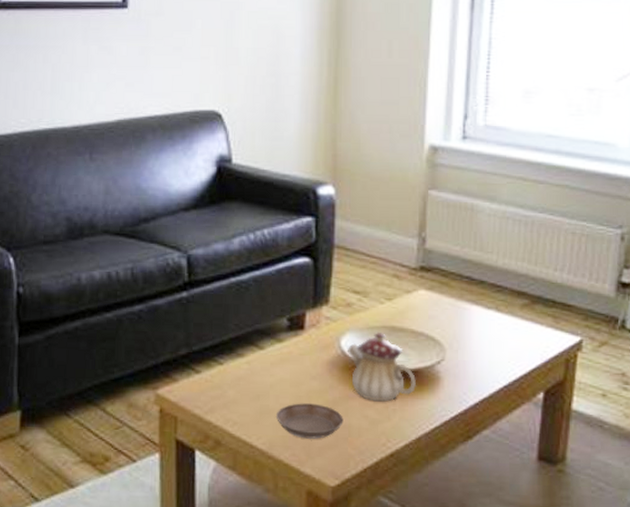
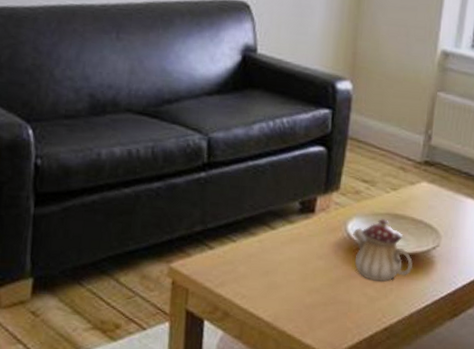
saucer: present [277,403,343,439] -> none [283,280,345,313]

